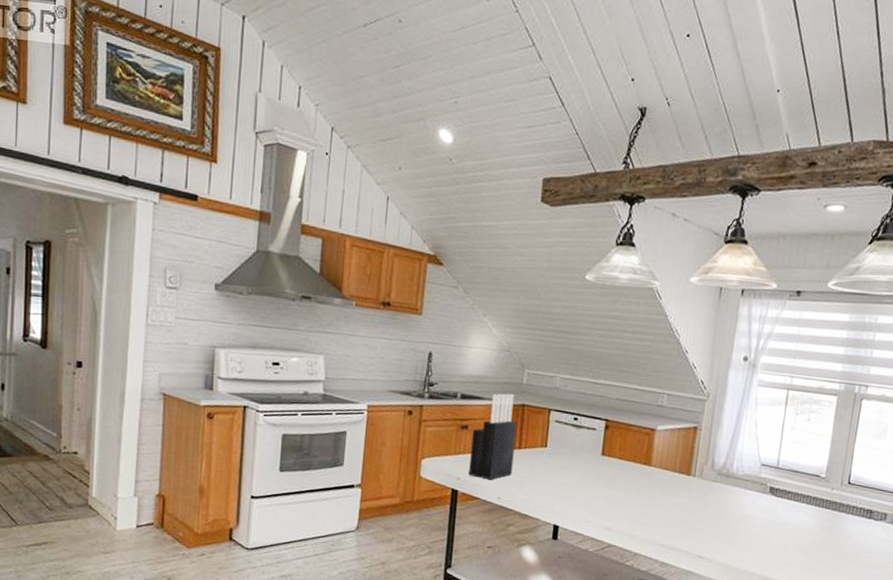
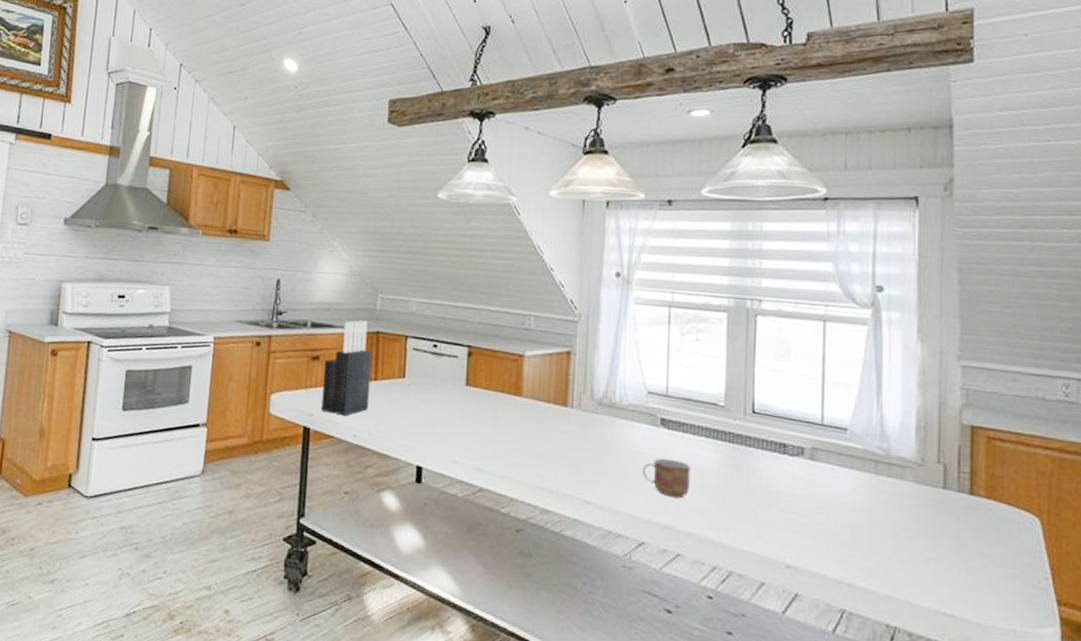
mug: none [749,520,792,555] -> present [642,458,692,499]

